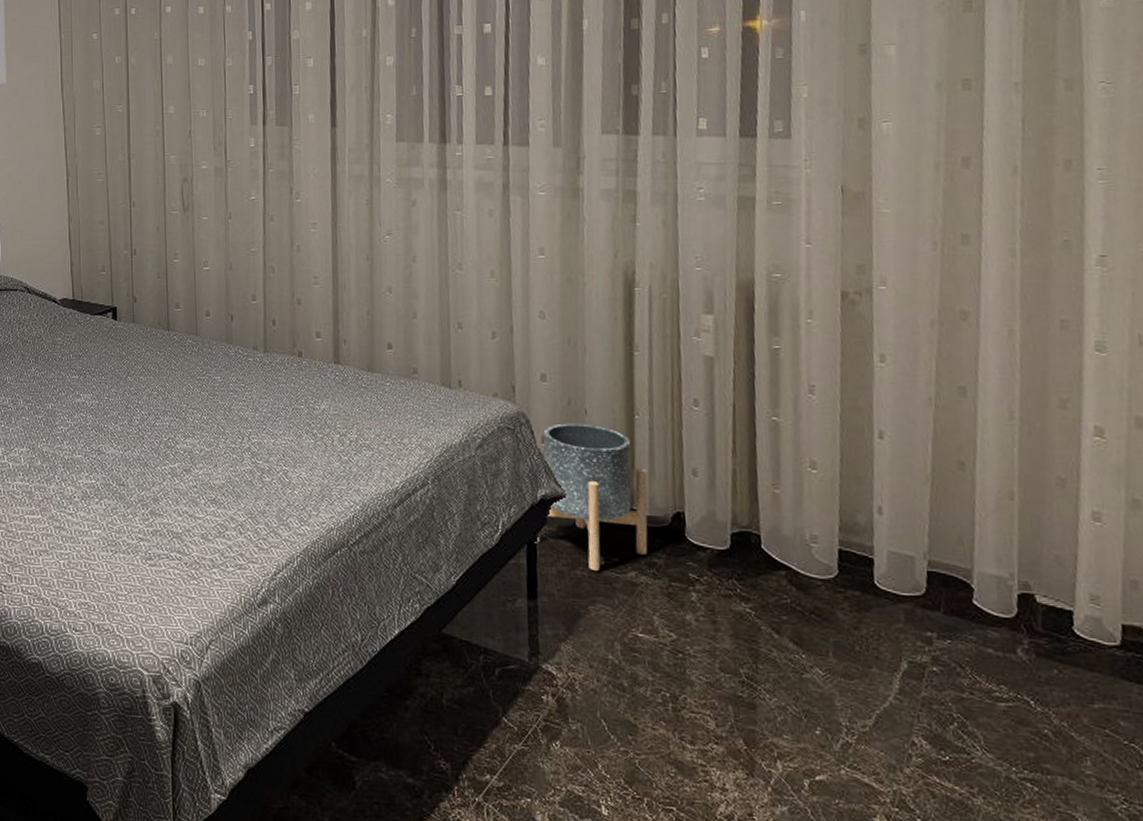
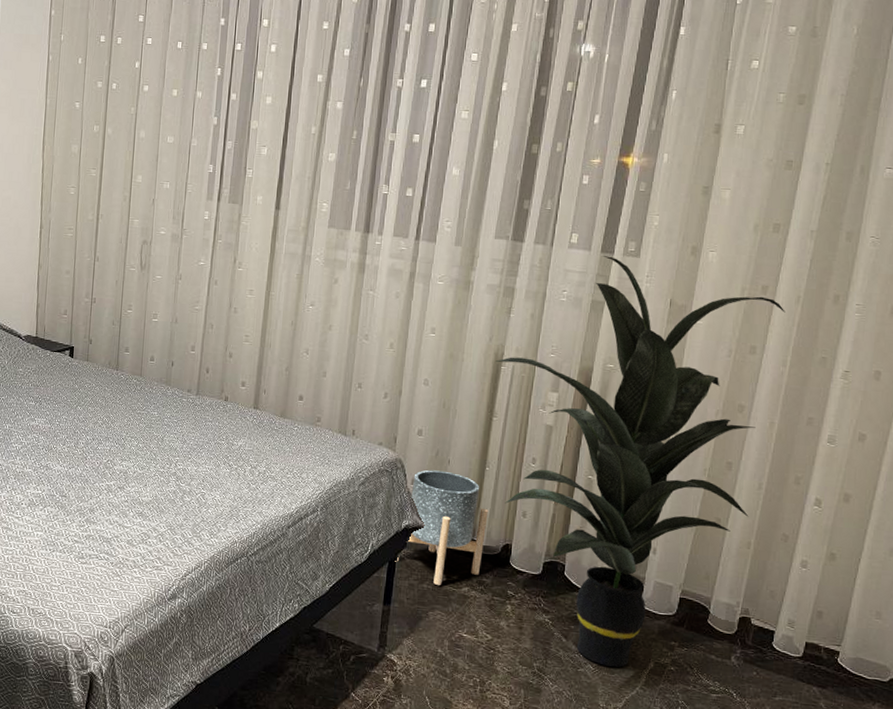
indoor plant: none [626,141,1004,670] -> present [495,256,785,667]

